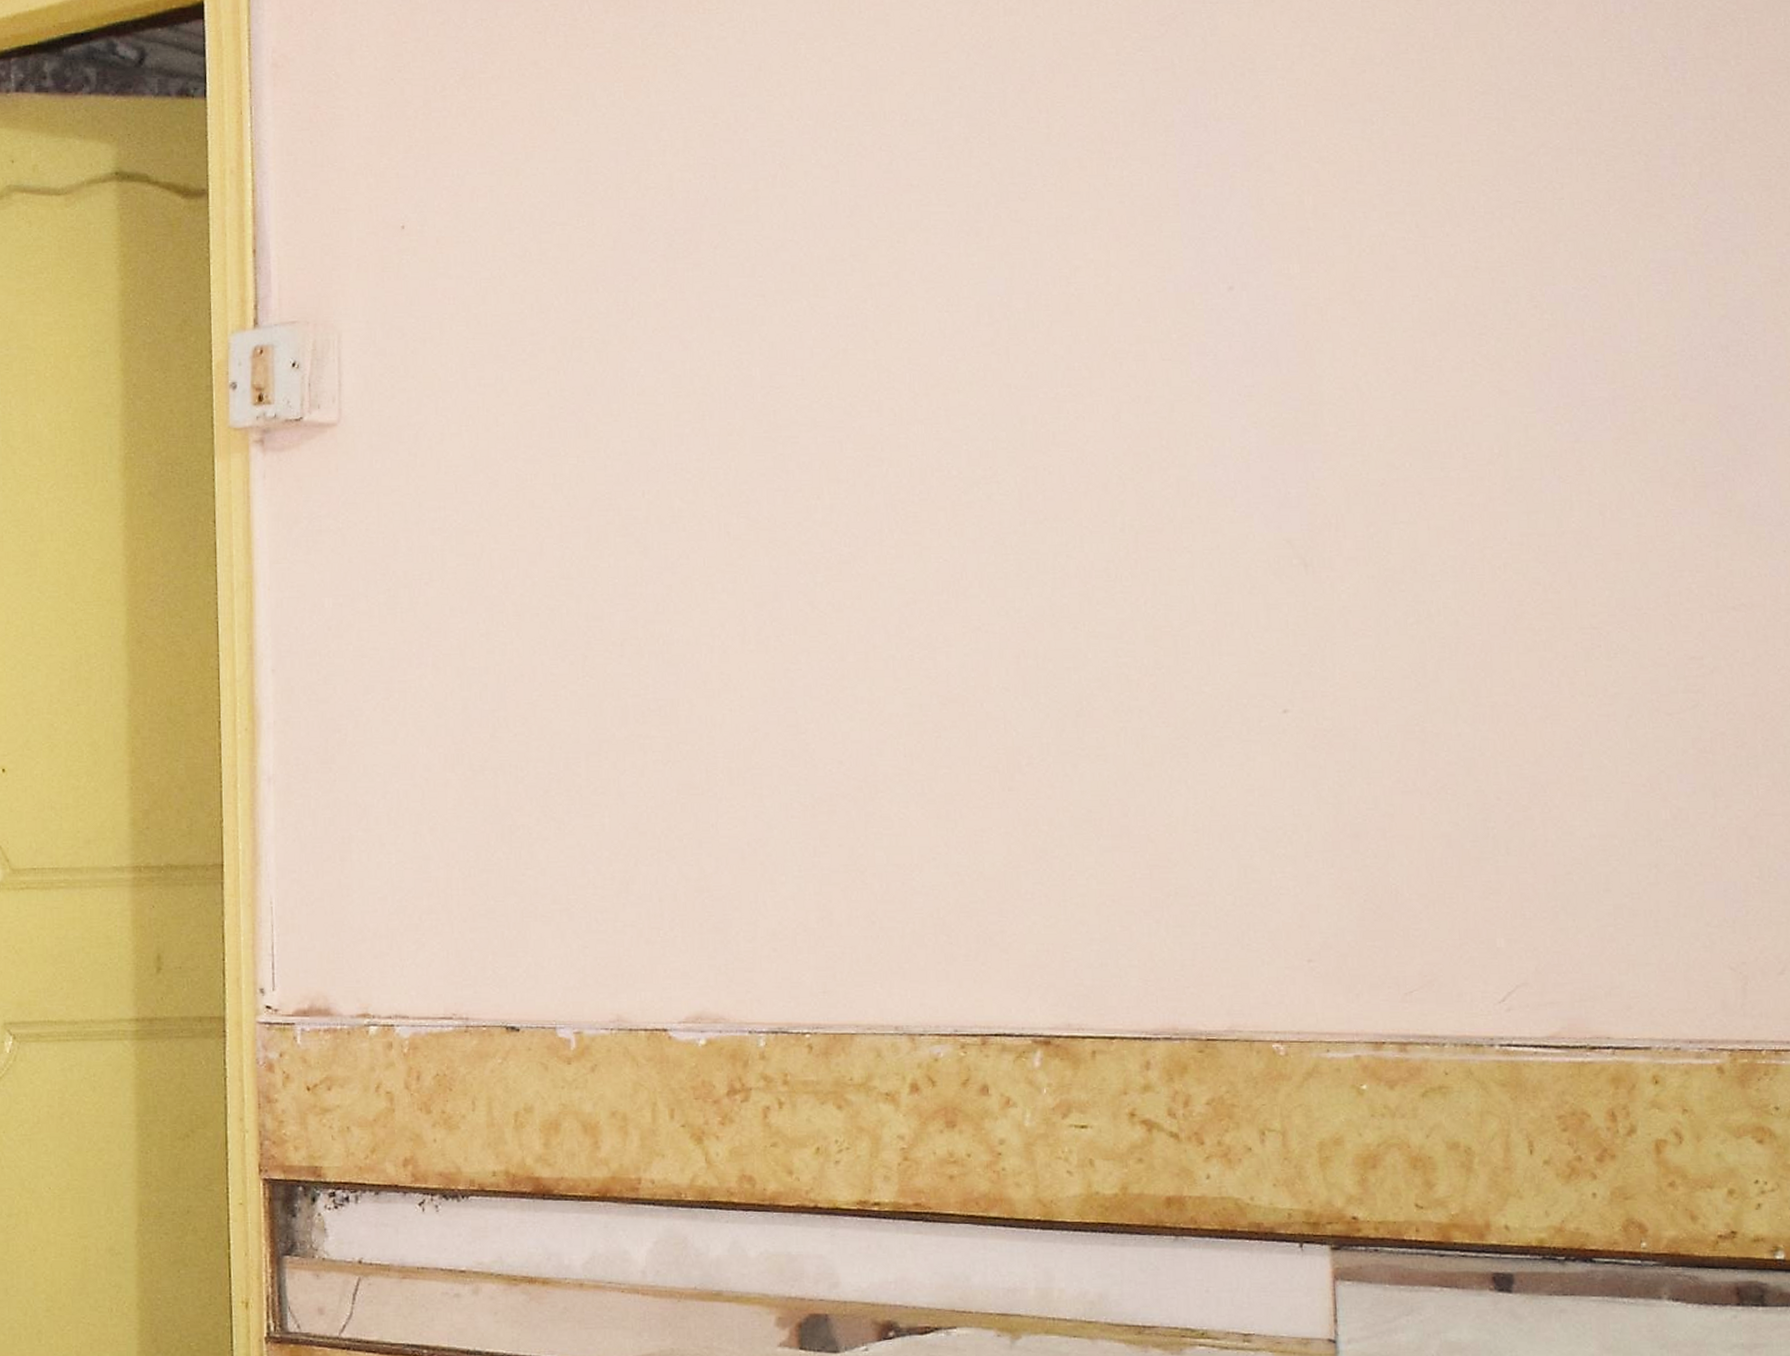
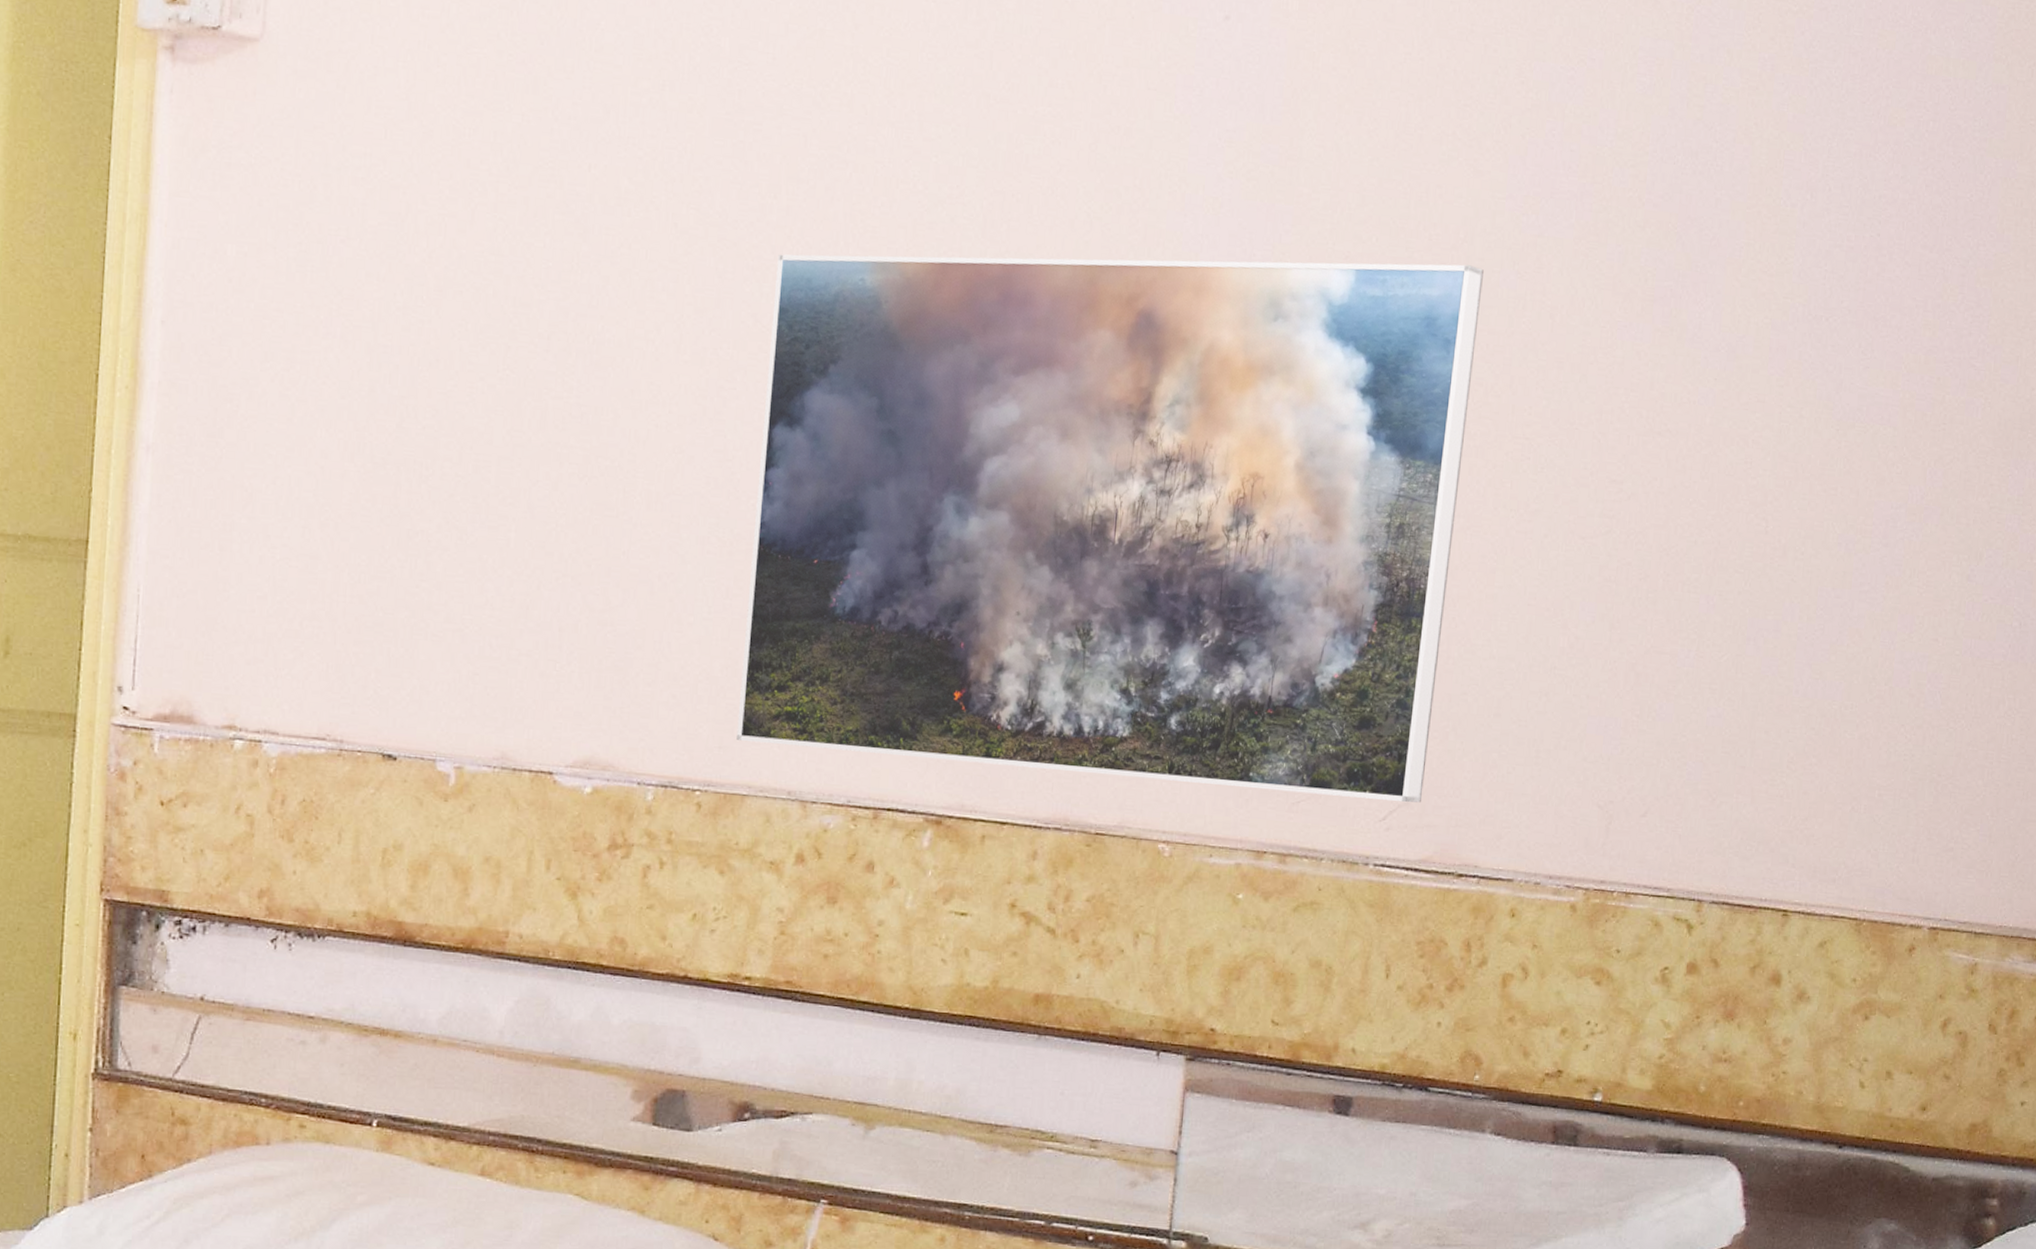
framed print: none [827,476,1540,985] -> present [736,254,1484,803]

